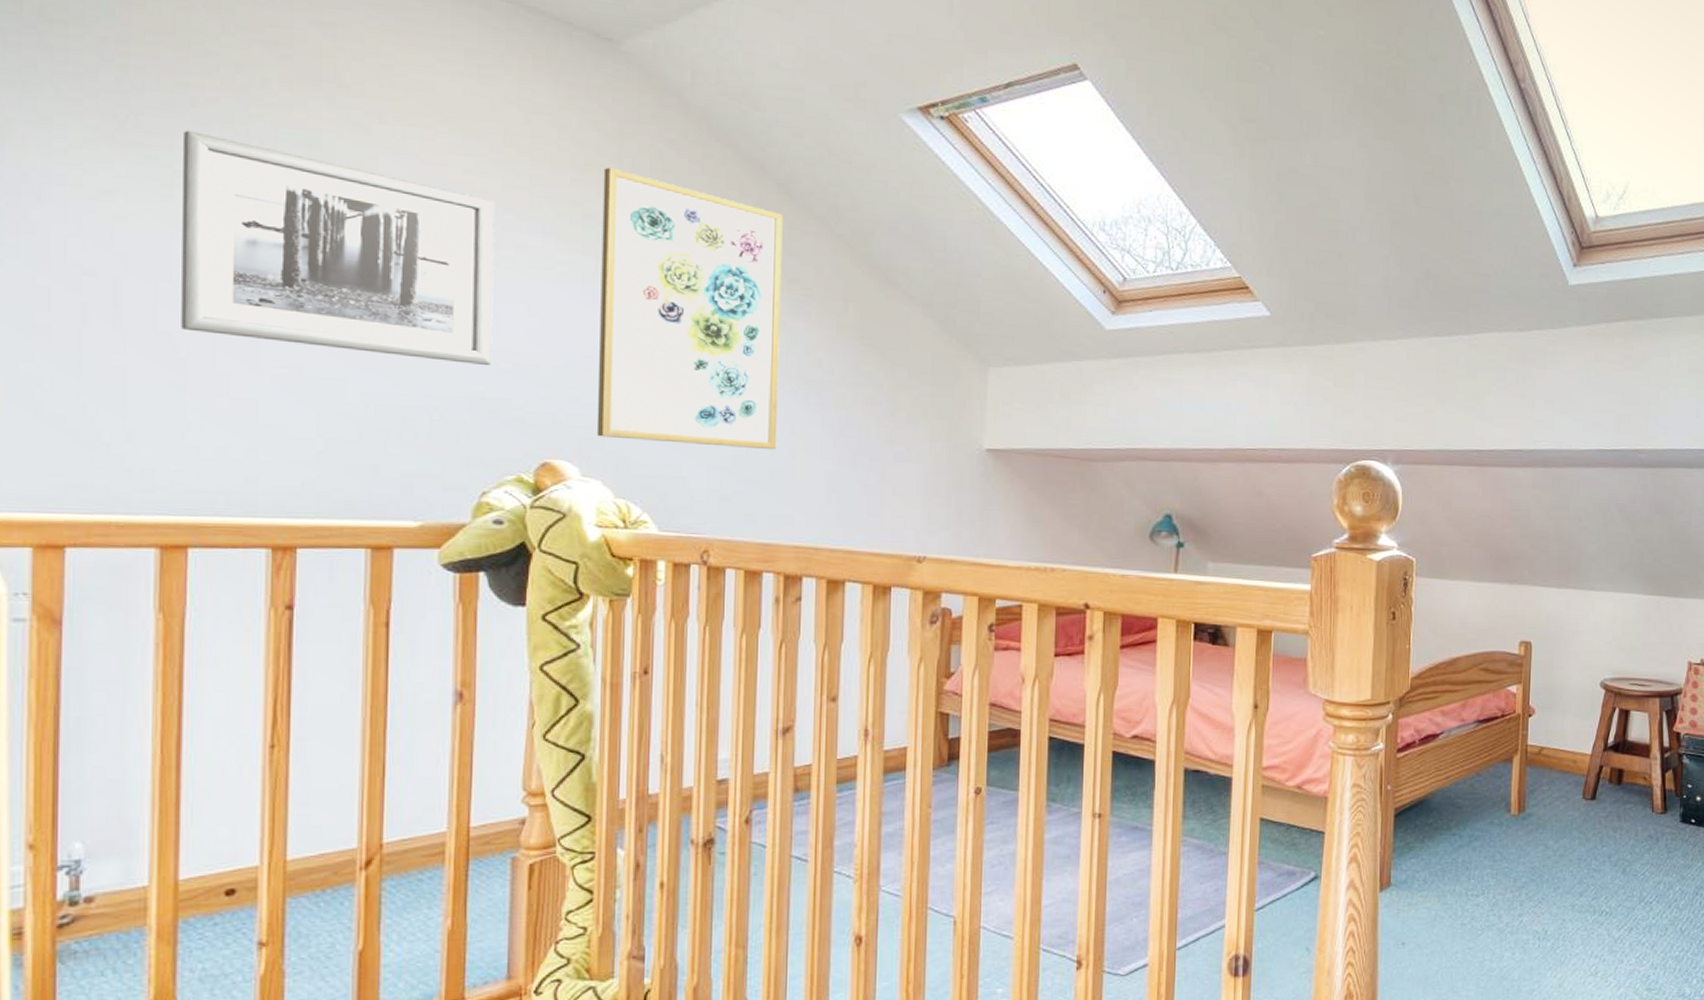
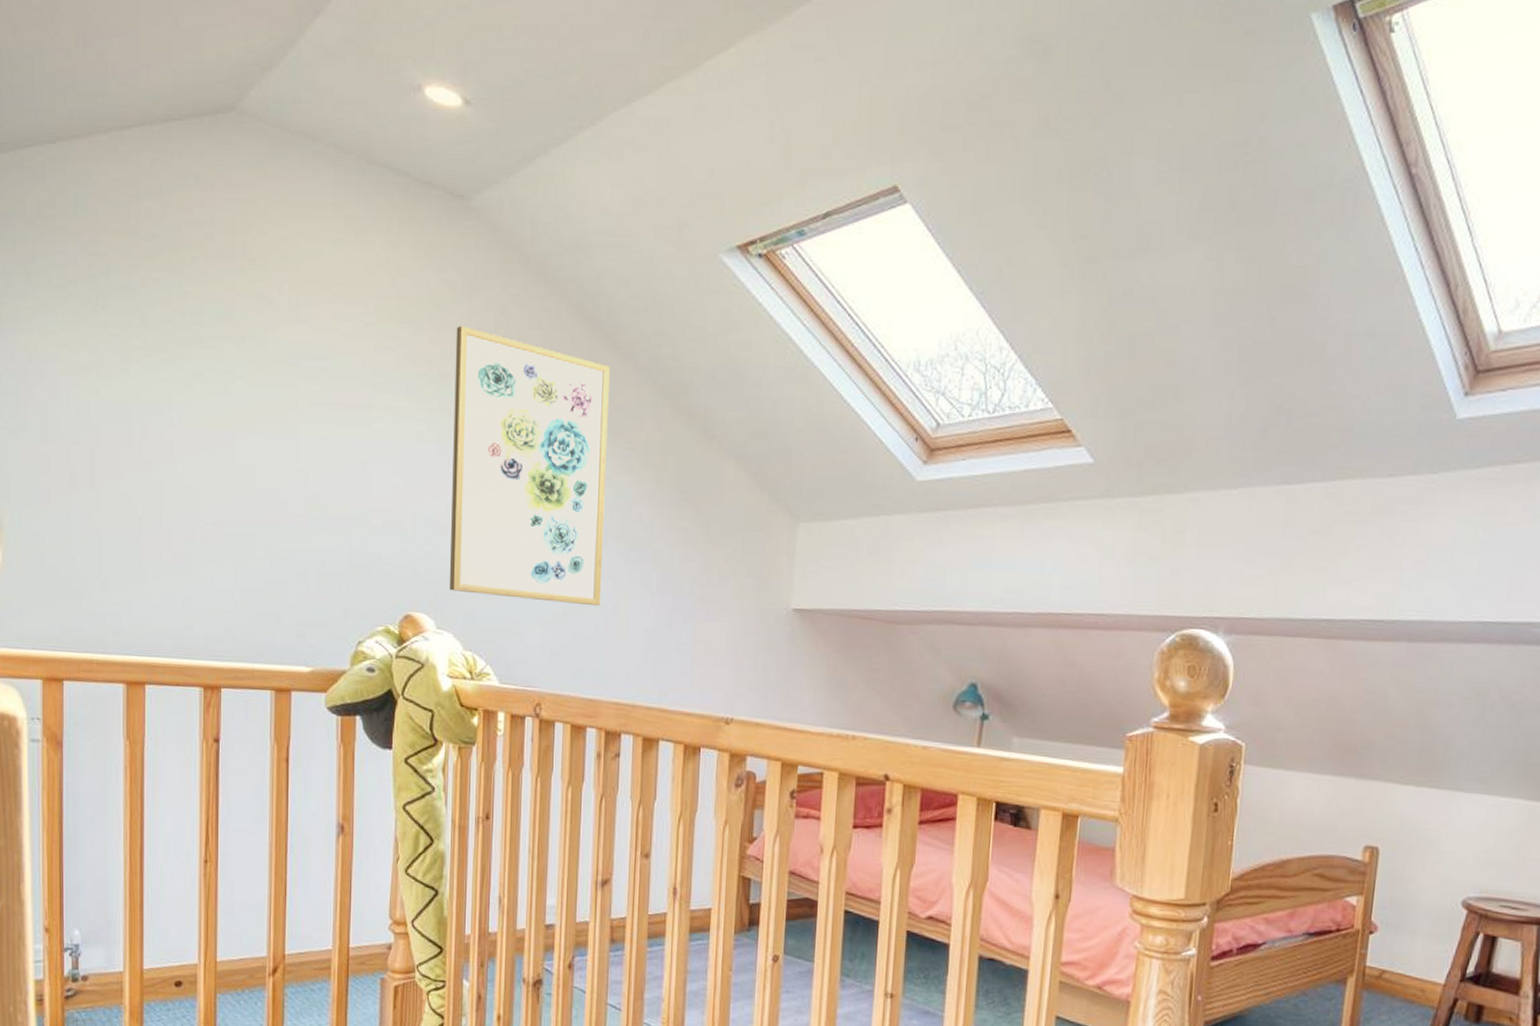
wall art: present [181,131,495,365] -> none [137,310,368,522]

